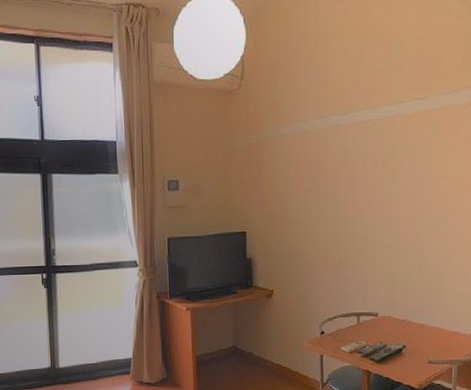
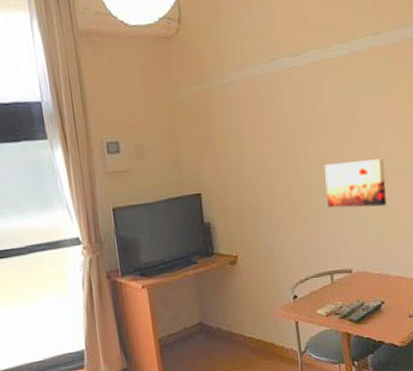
wall art: none [360,213,419,258] -> present [324,158,387,208]

